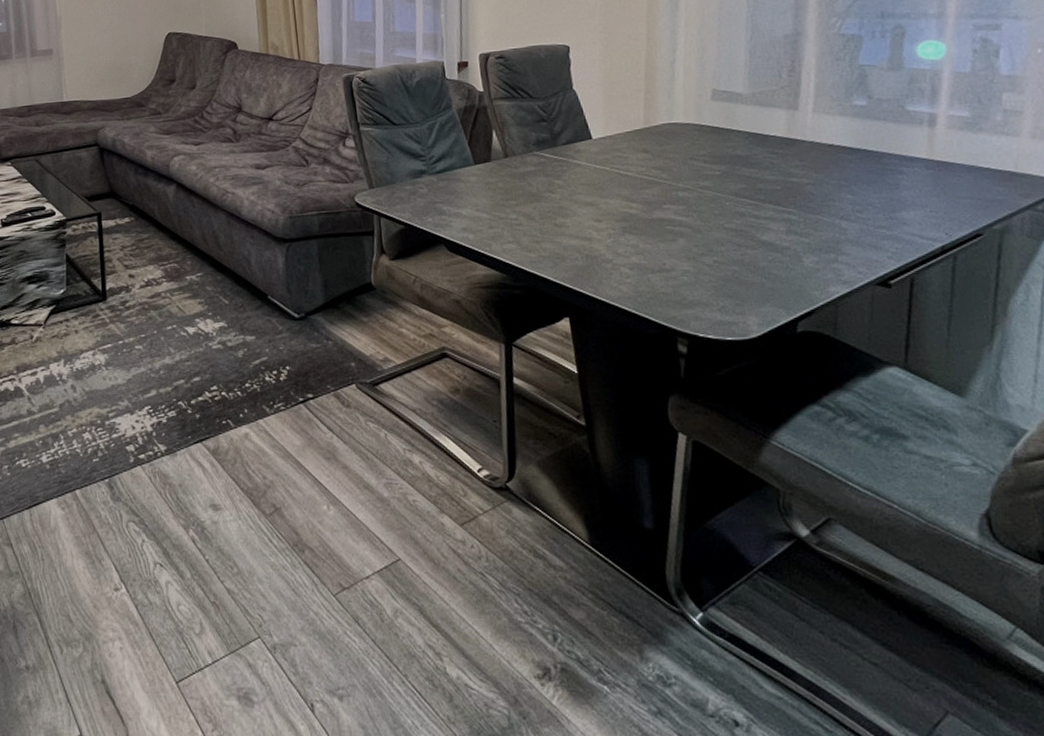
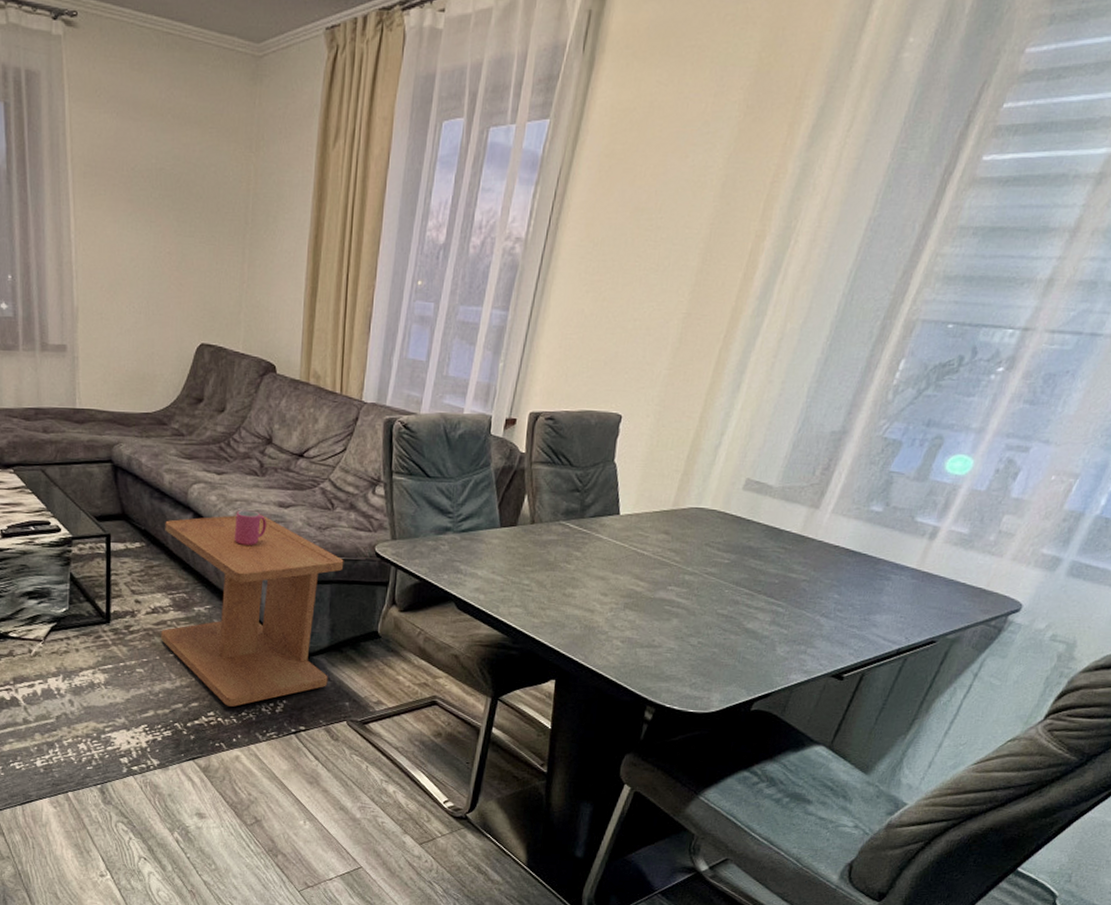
side table: none [151,178,330,378] -> present [161,515,344,707]
mug: none [216,175,247,209] -> present [233,510,267,545]

